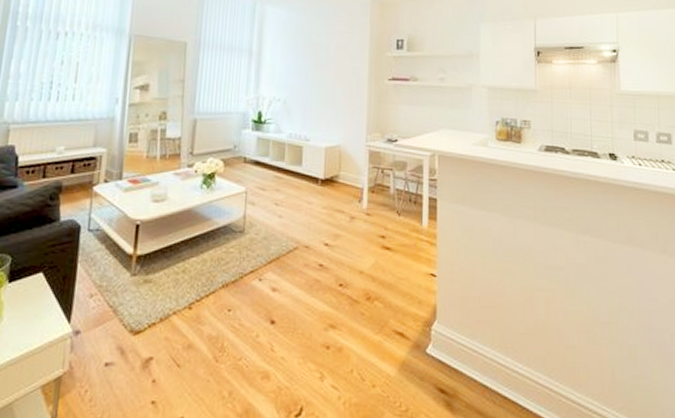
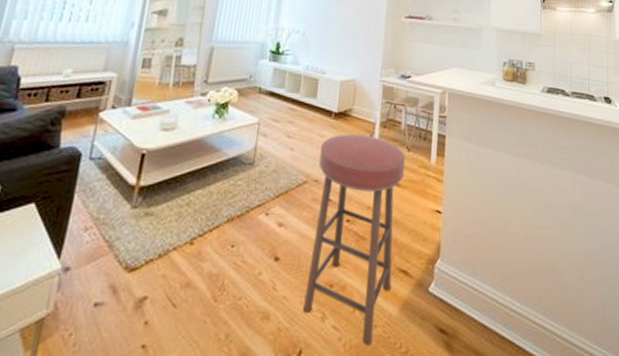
bar stool: none [302,200,395,404] -> present [303,134,405,345]

